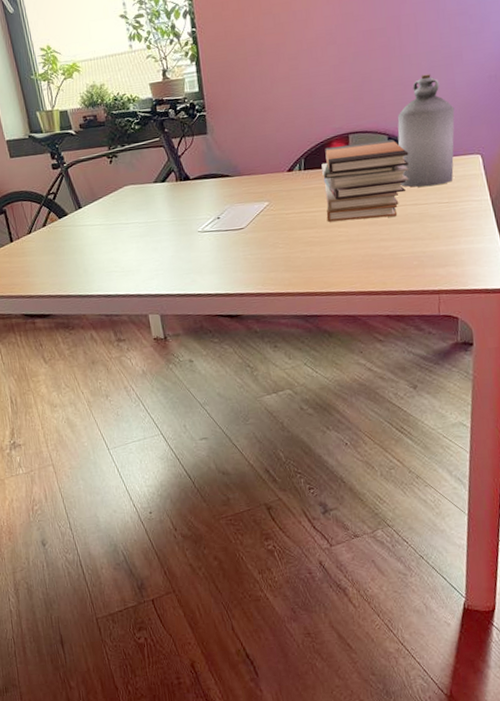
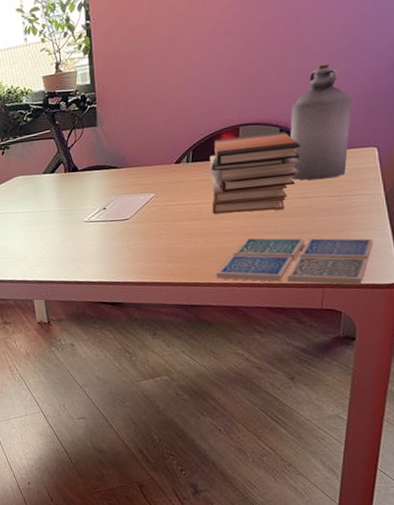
drink coaster: none [334,244,484,291] -> present [216,237,374,285]

